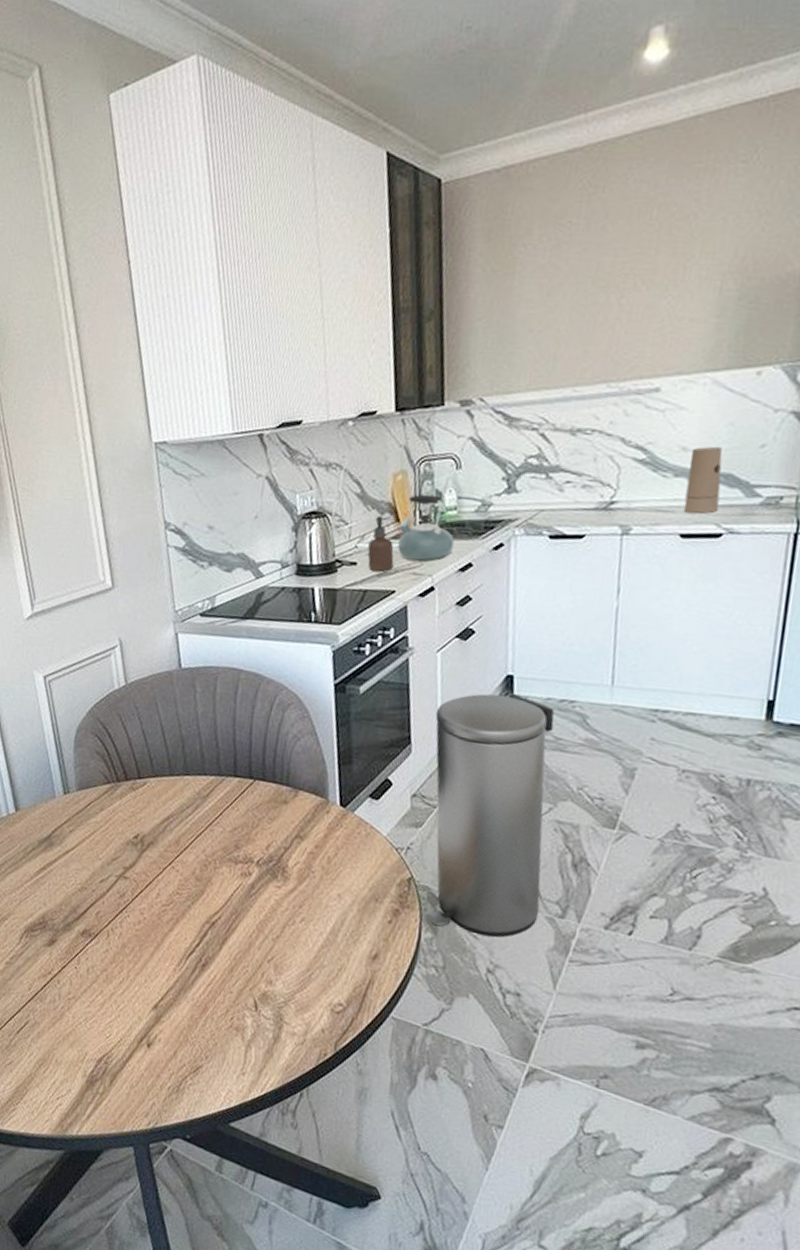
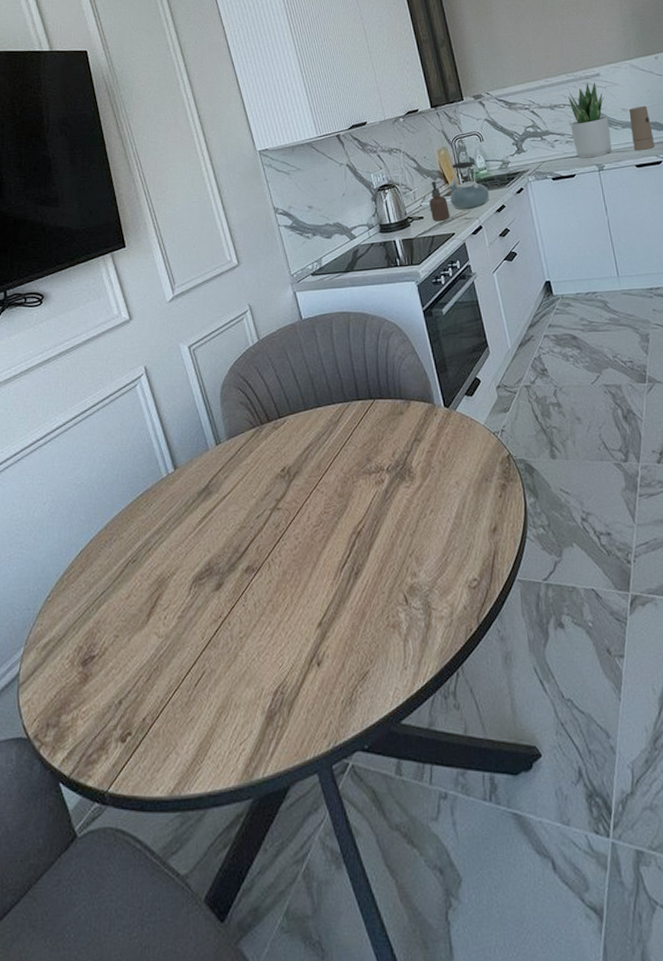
pedal bin: present [427,693,555,938] -> none [501,295,609,491]
planter: none [593,400,658,515] -> present [568,82,612,158]

